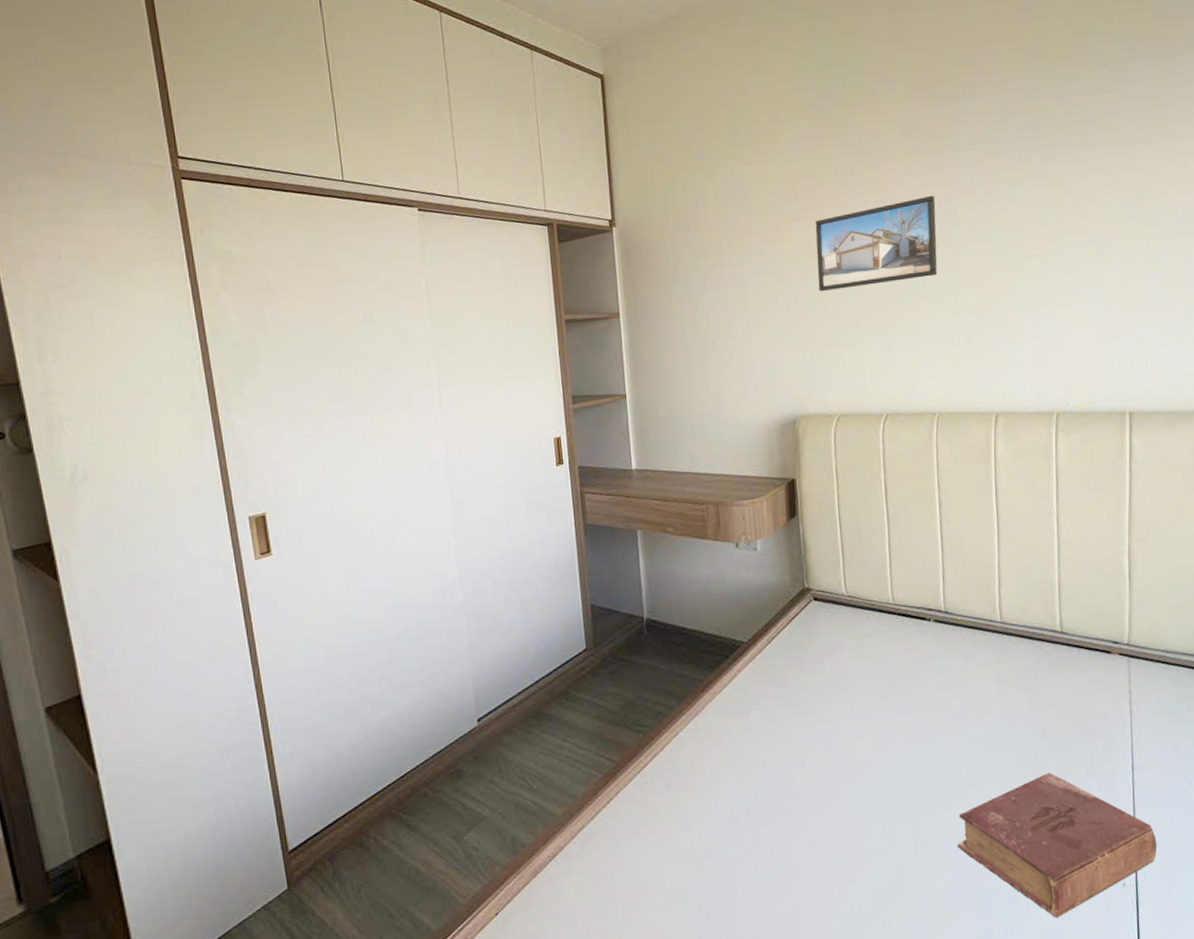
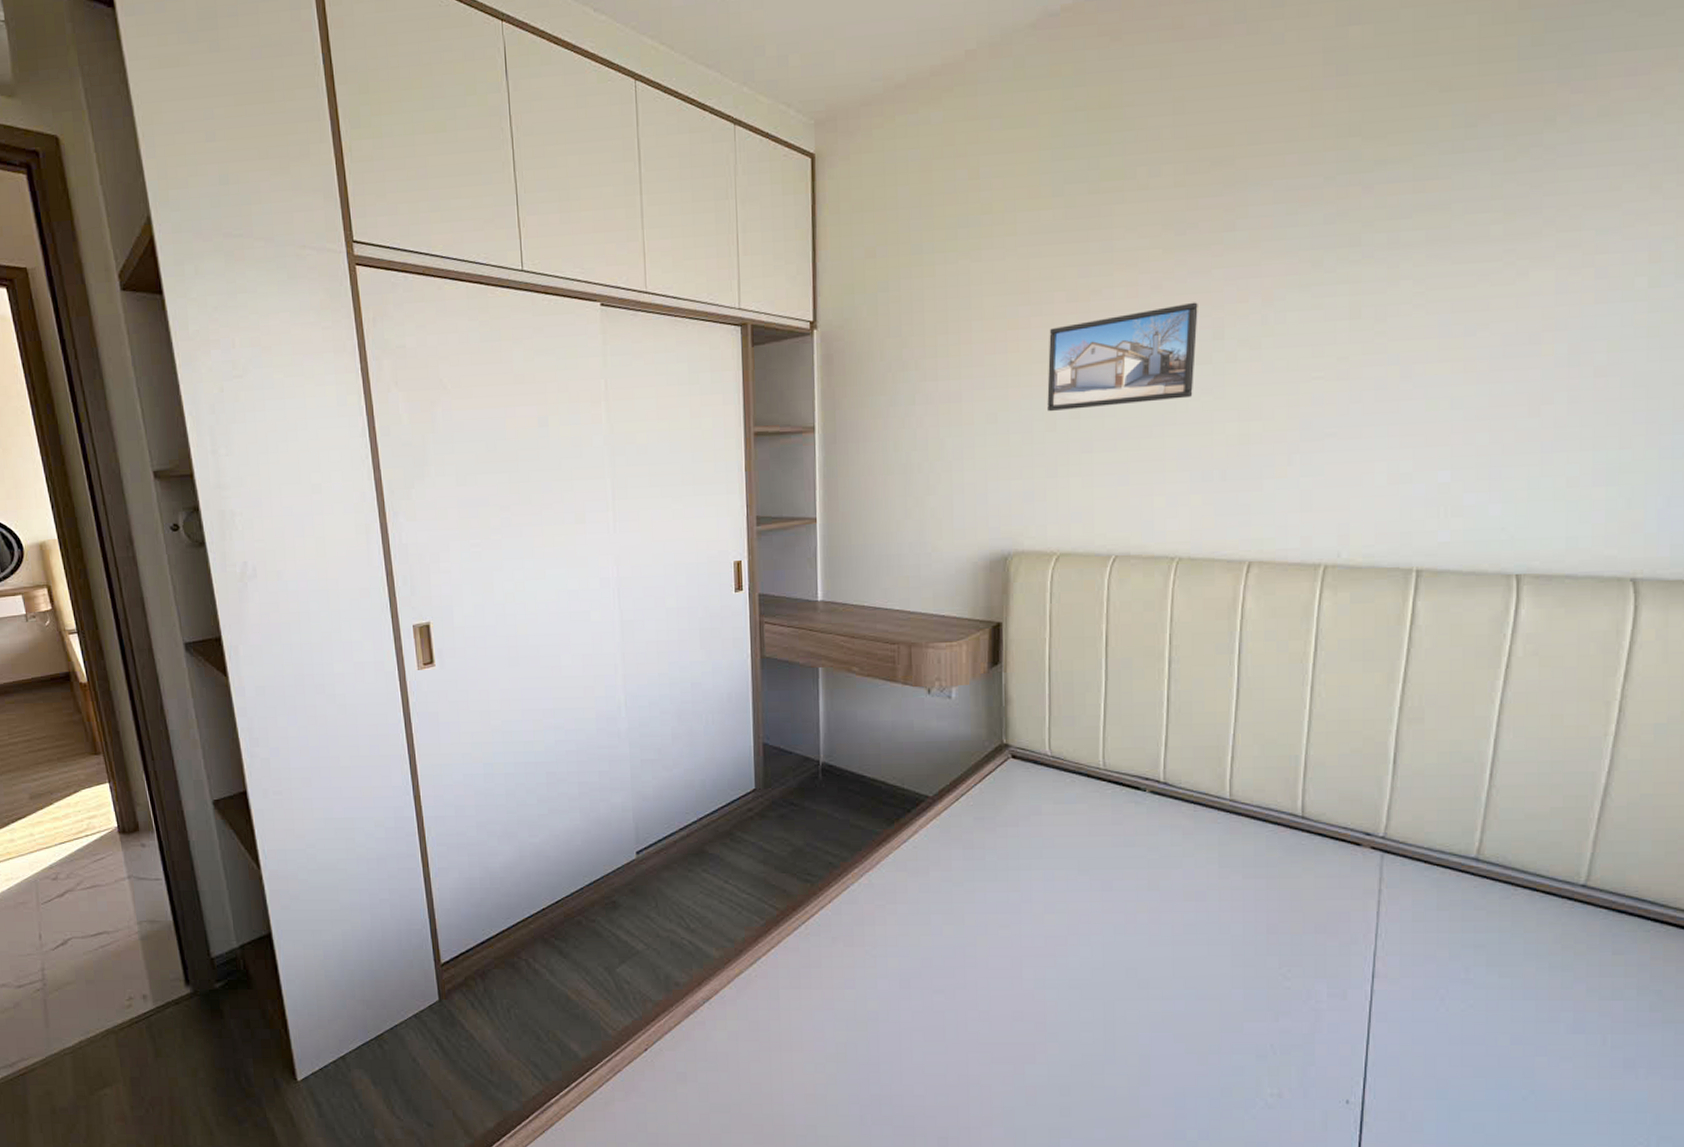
book: present [958,772,1158,918] -> none [1154,970,1393,1128]

